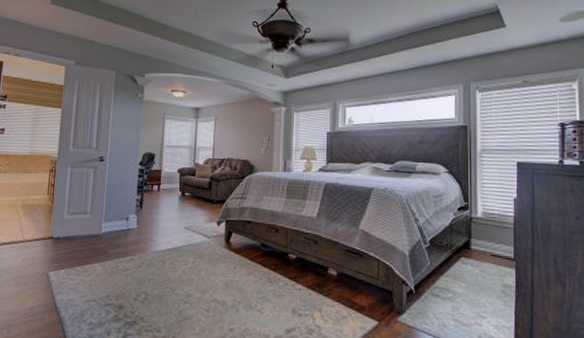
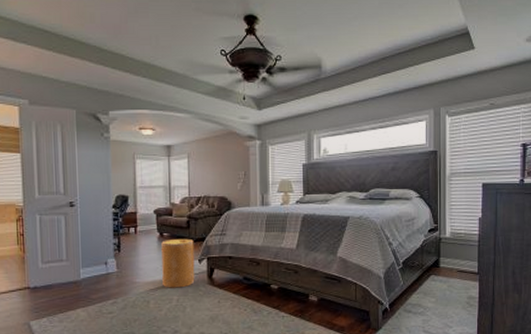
basket: none [179,199,214,250] -> present [160,238,195,288]

